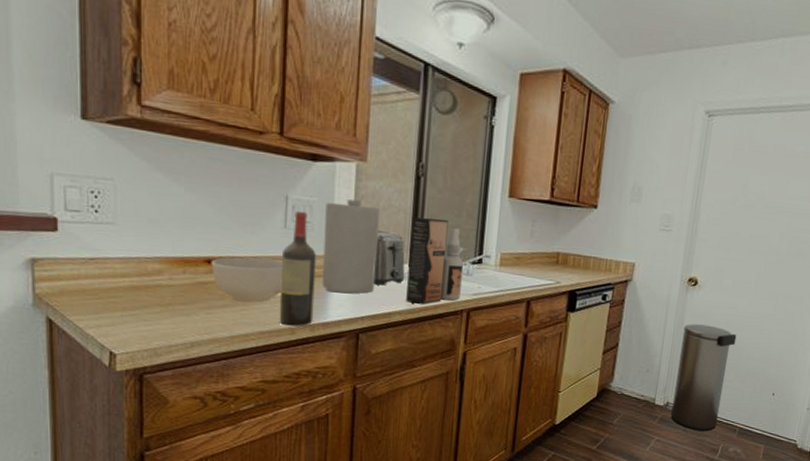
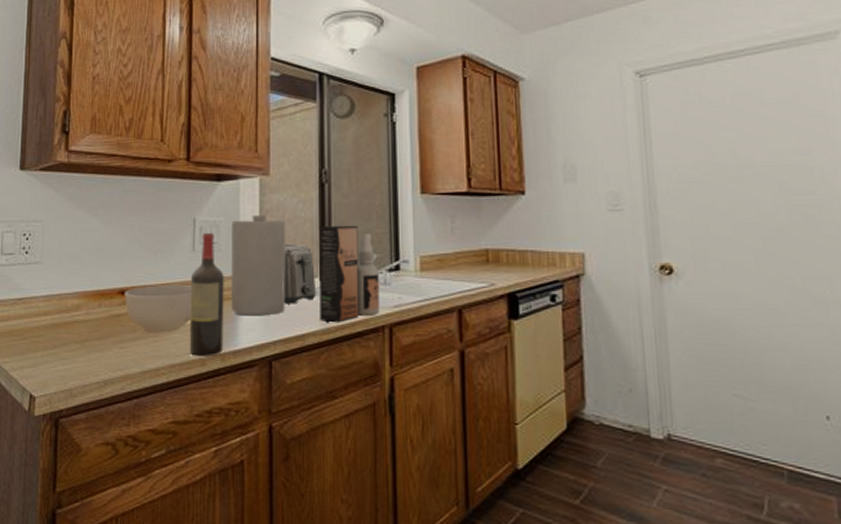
pedal bin: present [665,324,737,432] -> none [667,324,752,477]

